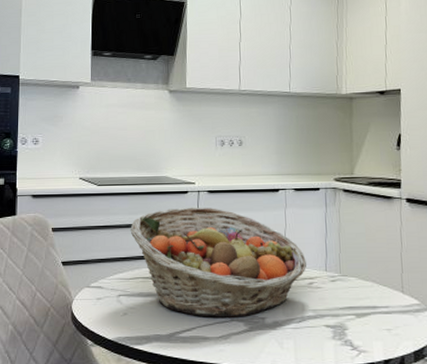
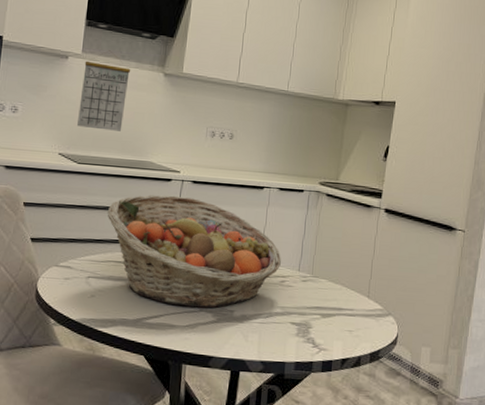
calendar: none [94,75,138,151] -> present [77,50,131,131]

